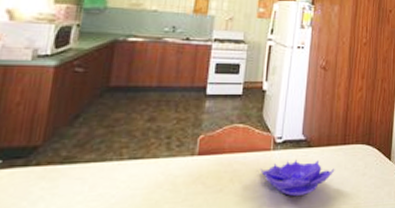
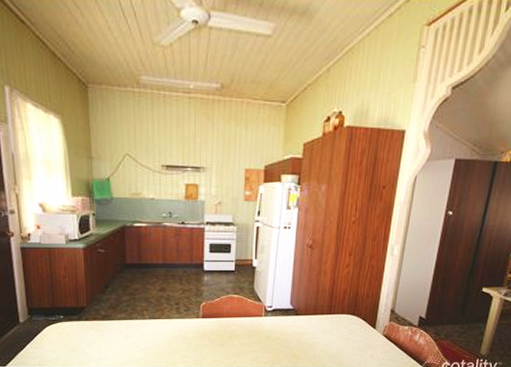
decorative bowl: present [260,160,335,197] -> none [254,325,321,353]

